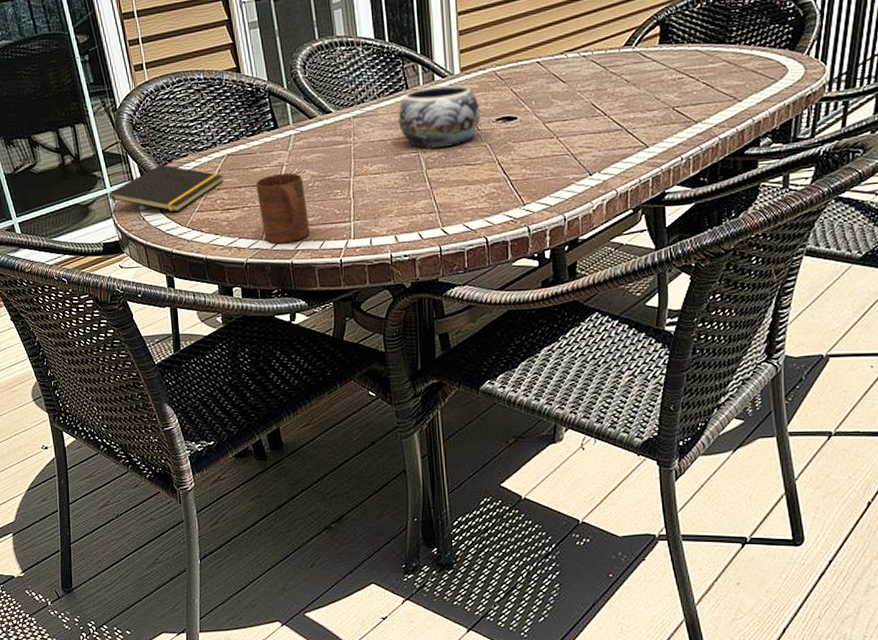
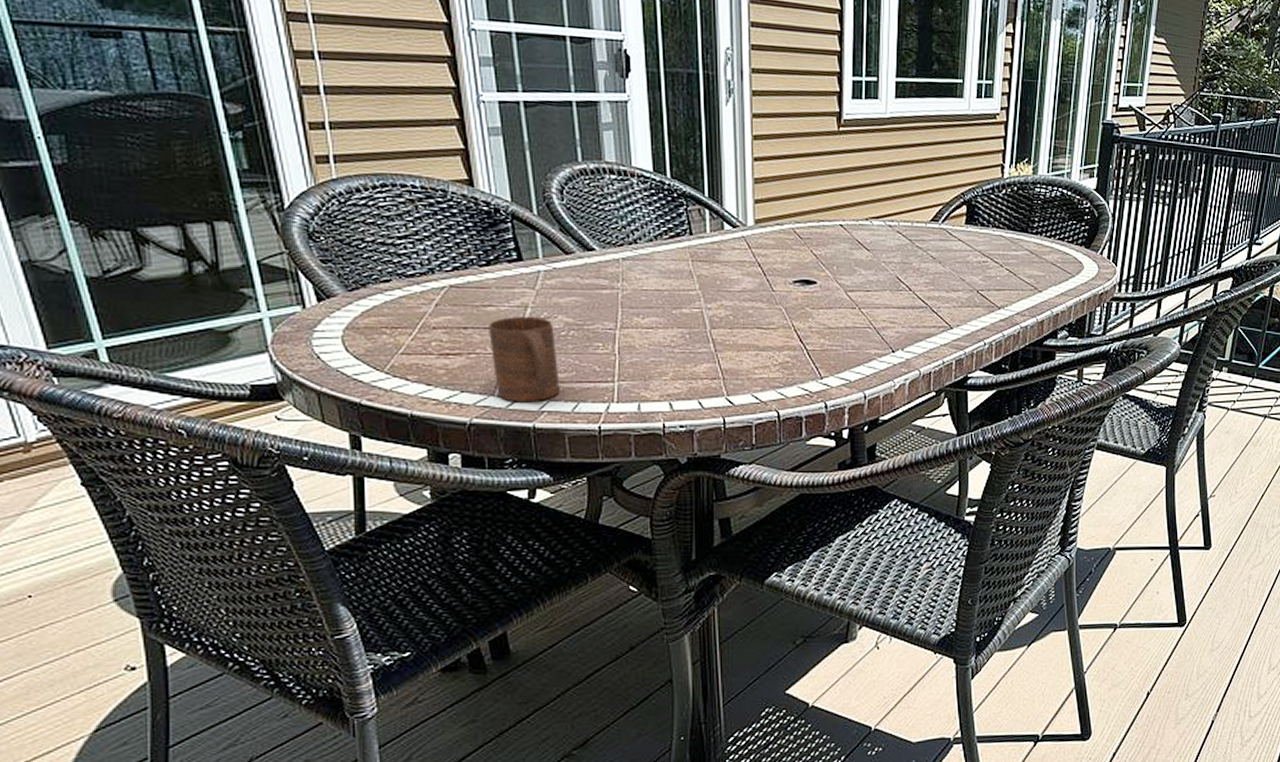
notepad: present [108,164,224,215] -> none [263,288,443,353]
decorative bowl: present [398,84,481,149] -> none [678,235,776,306]

